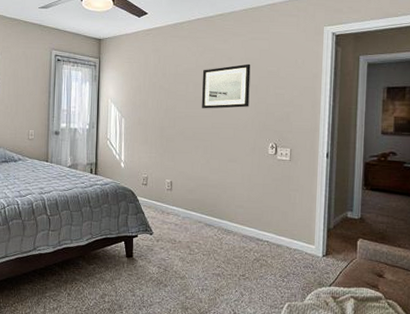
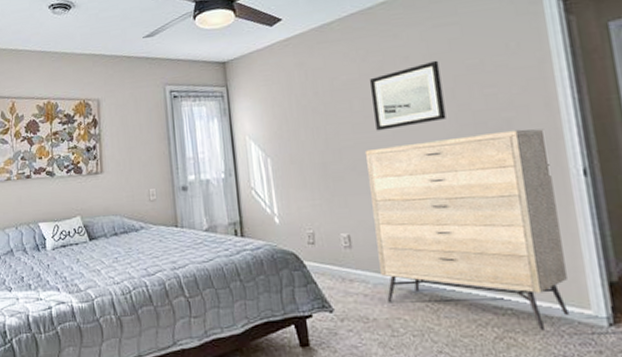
dresser: none [189,121,308,257] -> present [364,129,569,331]

